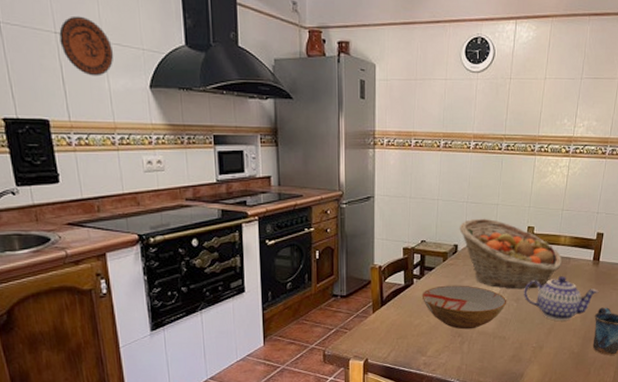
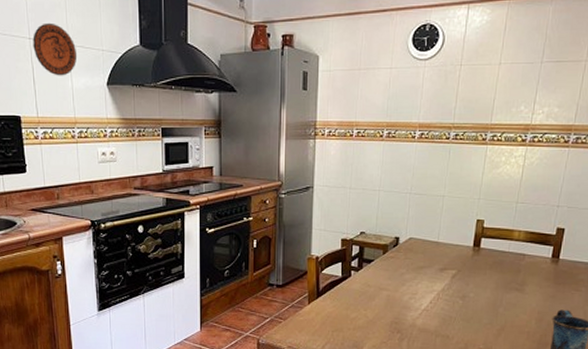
bowl: present [421,285,507,330] -> none [359,279,452,326]
fruit basket: present [459,218,562,290] -> none [401,210,515,286]
teapot: present [524,276,599,321] -> none [471,274,558,322]

